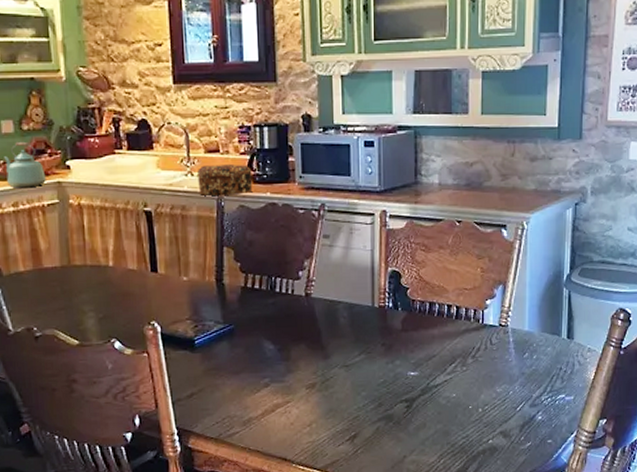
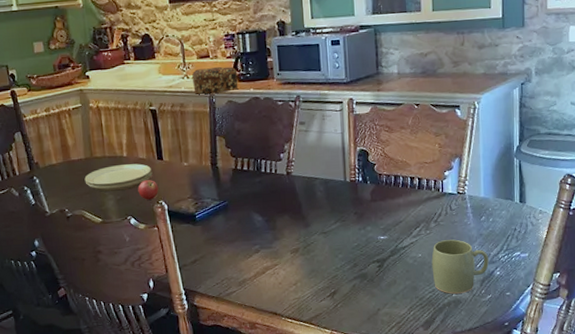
kettle: present [4,141,46,188] -> none [37,58,71,97]
plate: none [59,275,144,309] -> present [84,163,153,193]
fruit: none [125,296,151,320] -> present [138,180,159,200]
mug: none [467,378,530,440] -> present [431,239,489,294]

